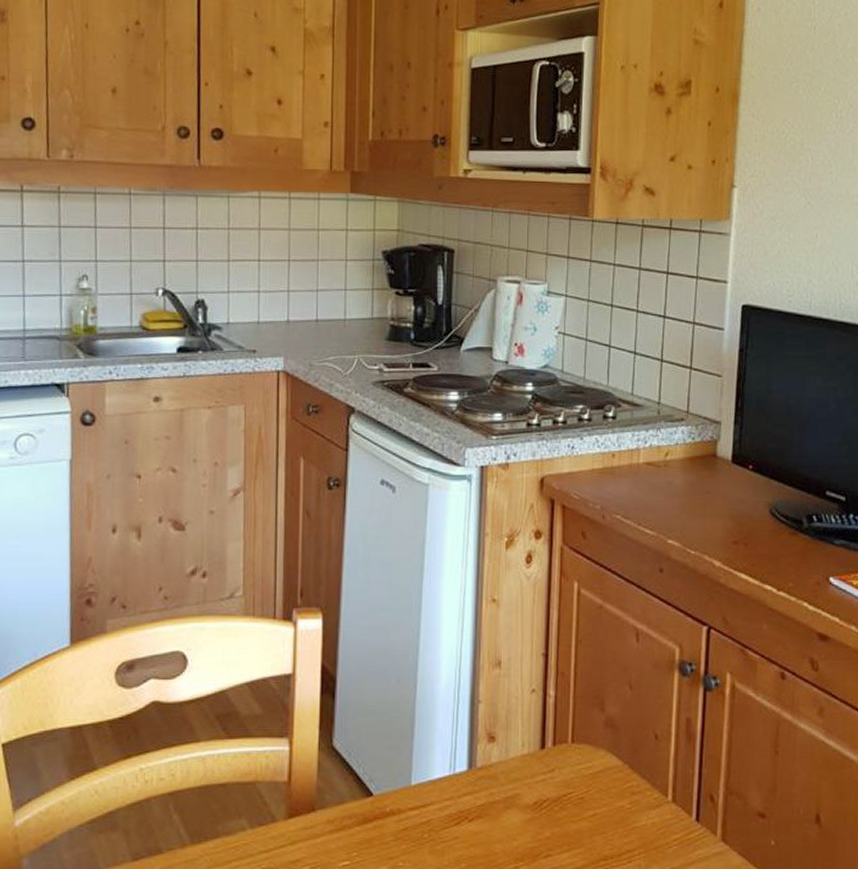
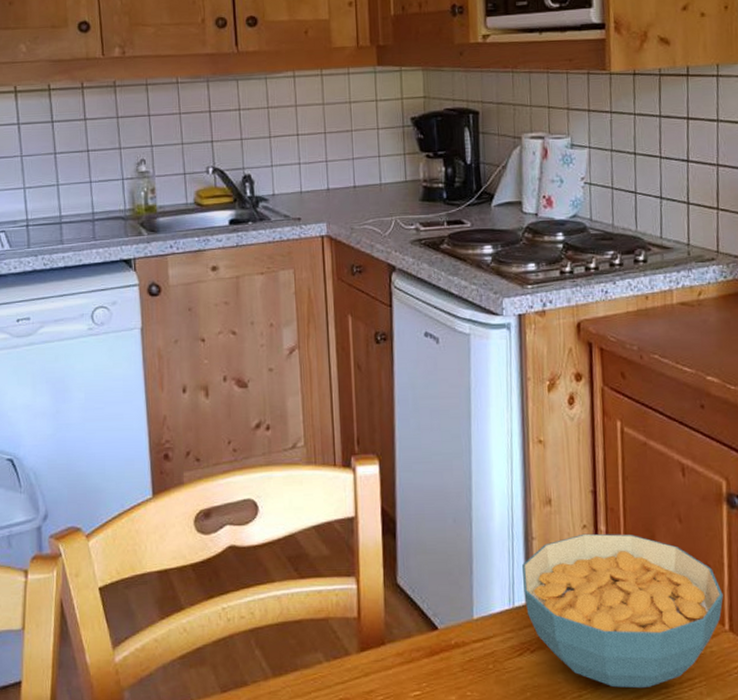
cereal bowl: none [466,698,668,860] -> present [522,533,723,689]

